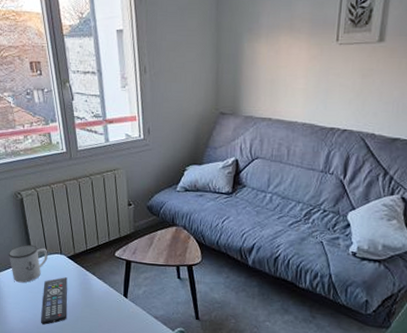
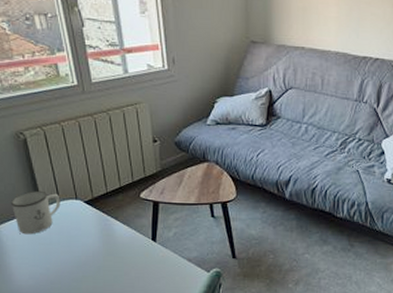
remote control: present [41,277,68,325] -> none [55,224,87,279]

